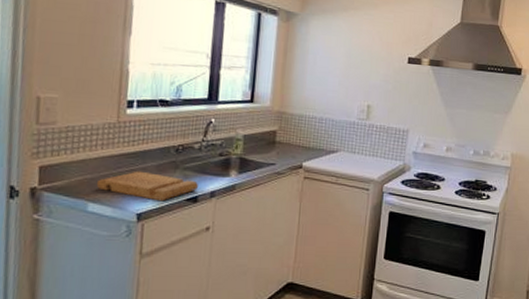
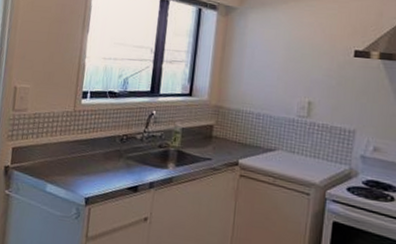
cutting board: present [96,171,198,202] -> none [54,157,139,188]

